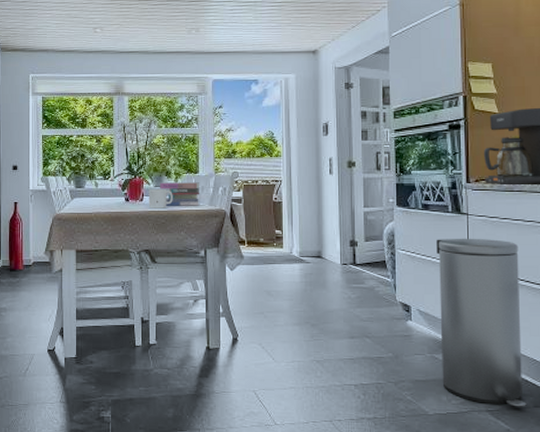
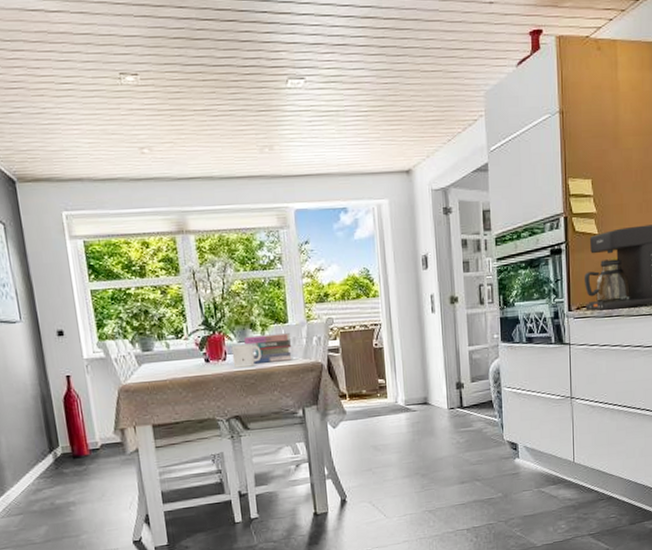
pedal bin: present [436,238,527,407] -> none [541,367,623,529]

